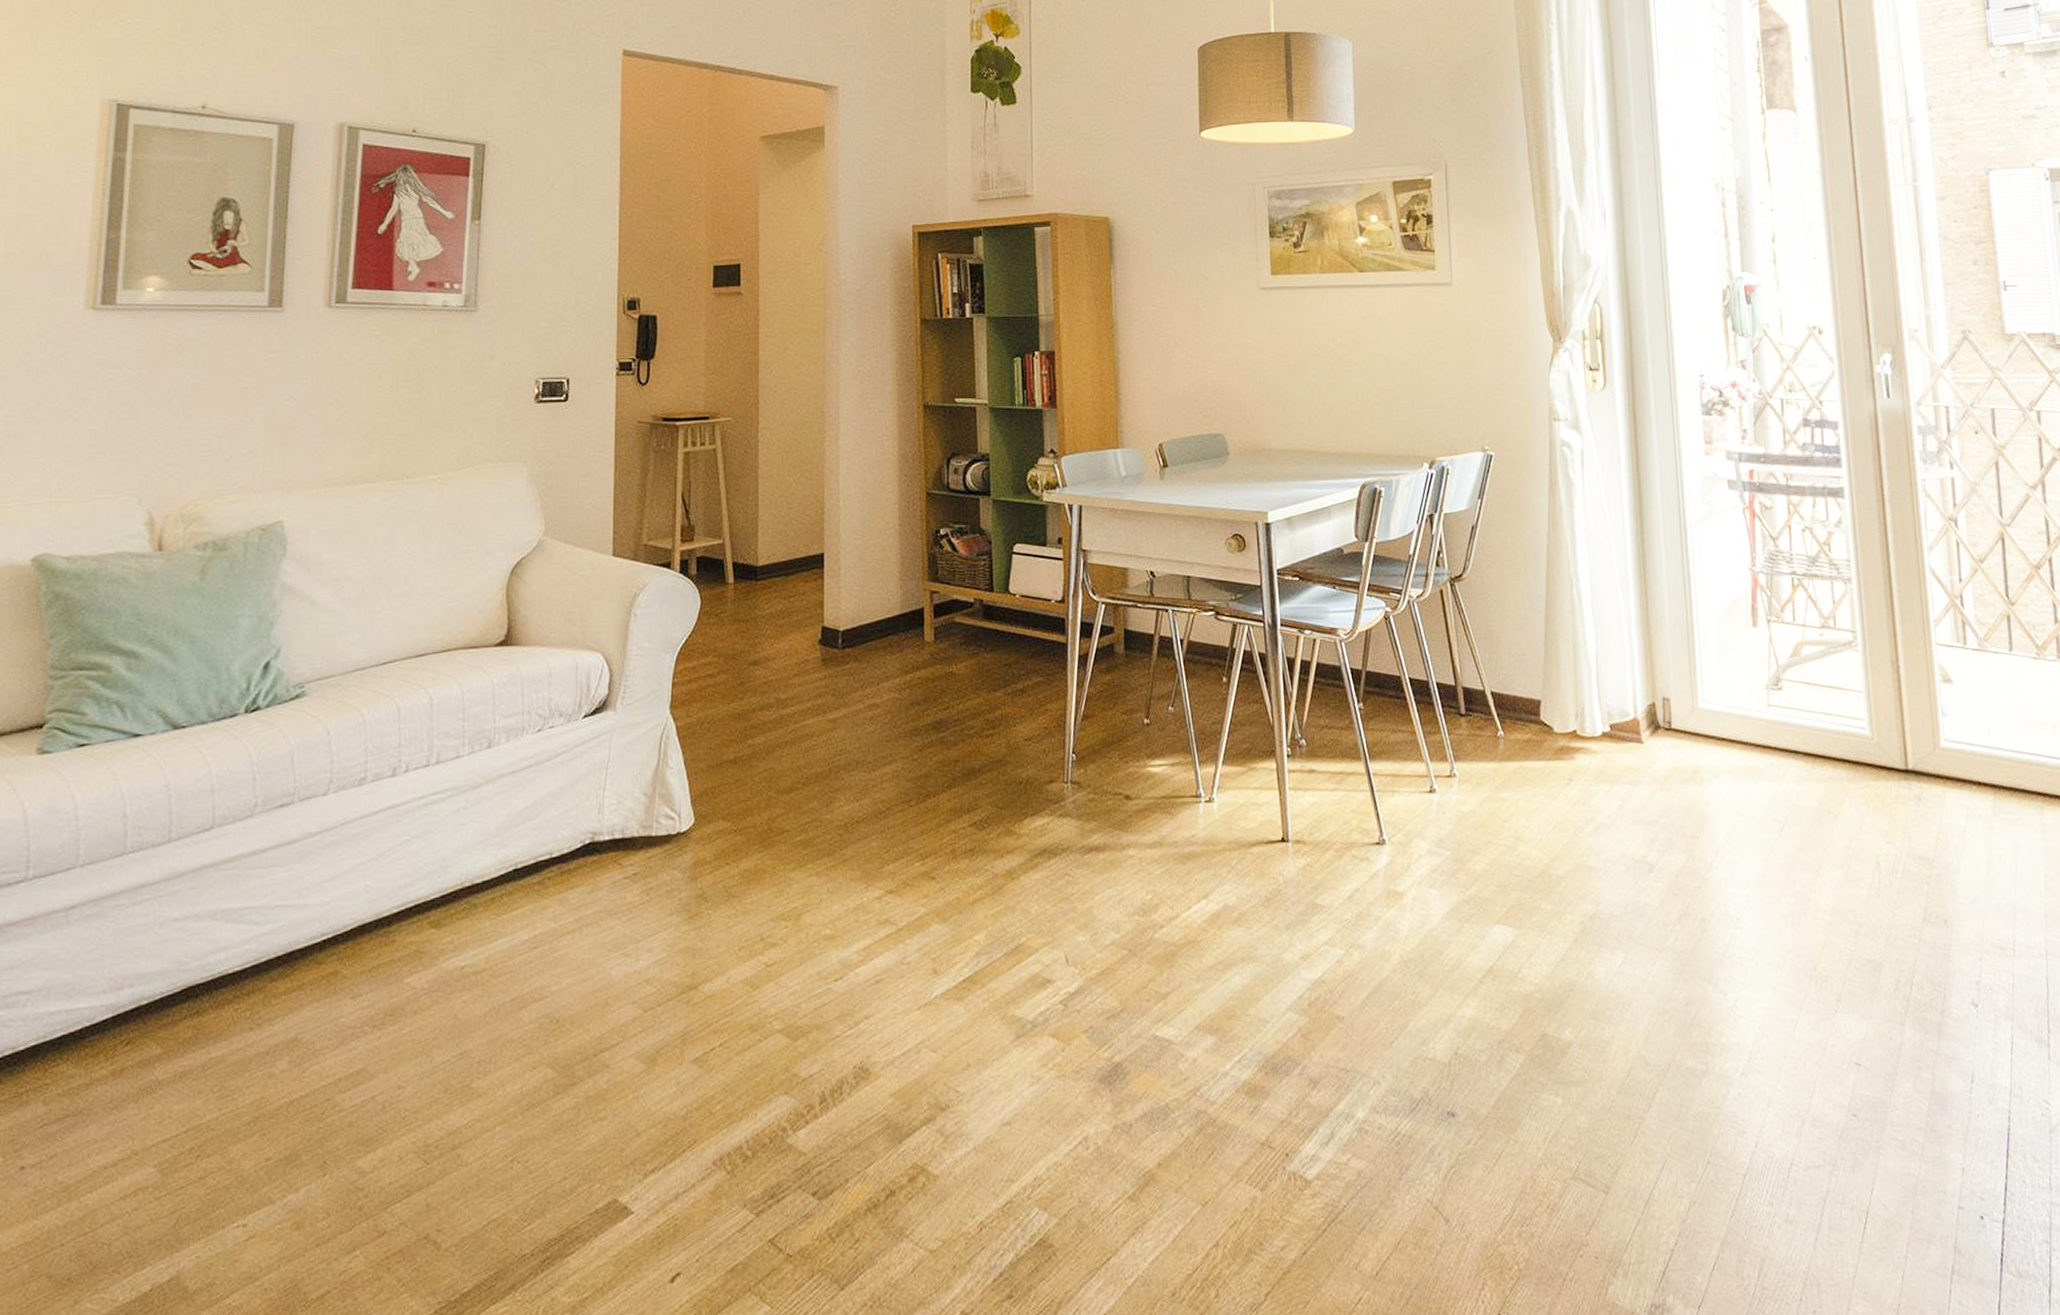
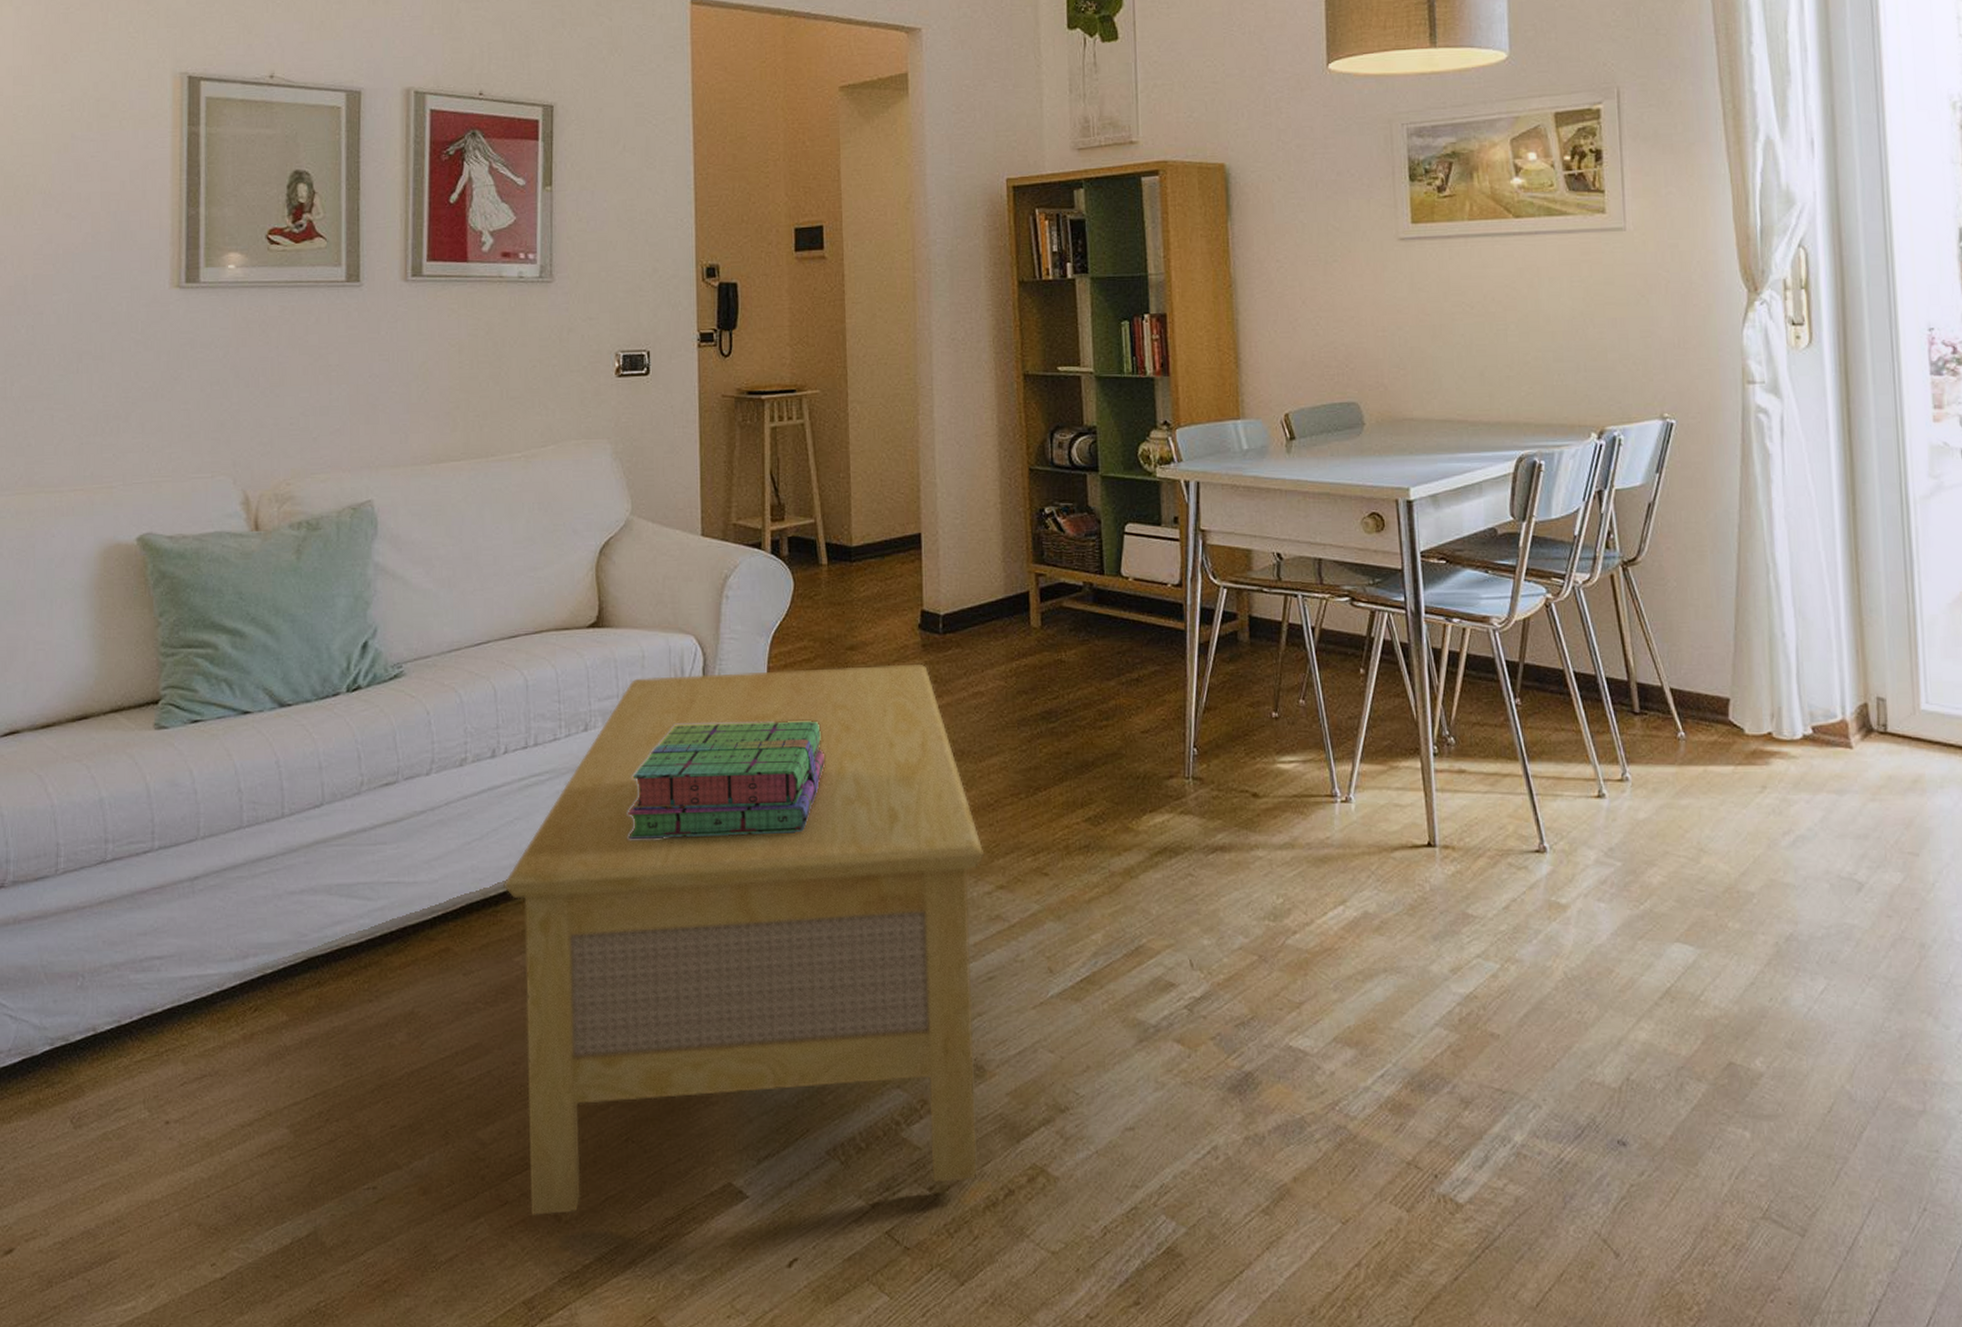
coffee table: none [398,677,876,1246] -> present [503,663,985,1217]
stack of books: none [528,734,726,855] -> present [628,721,826,839]

